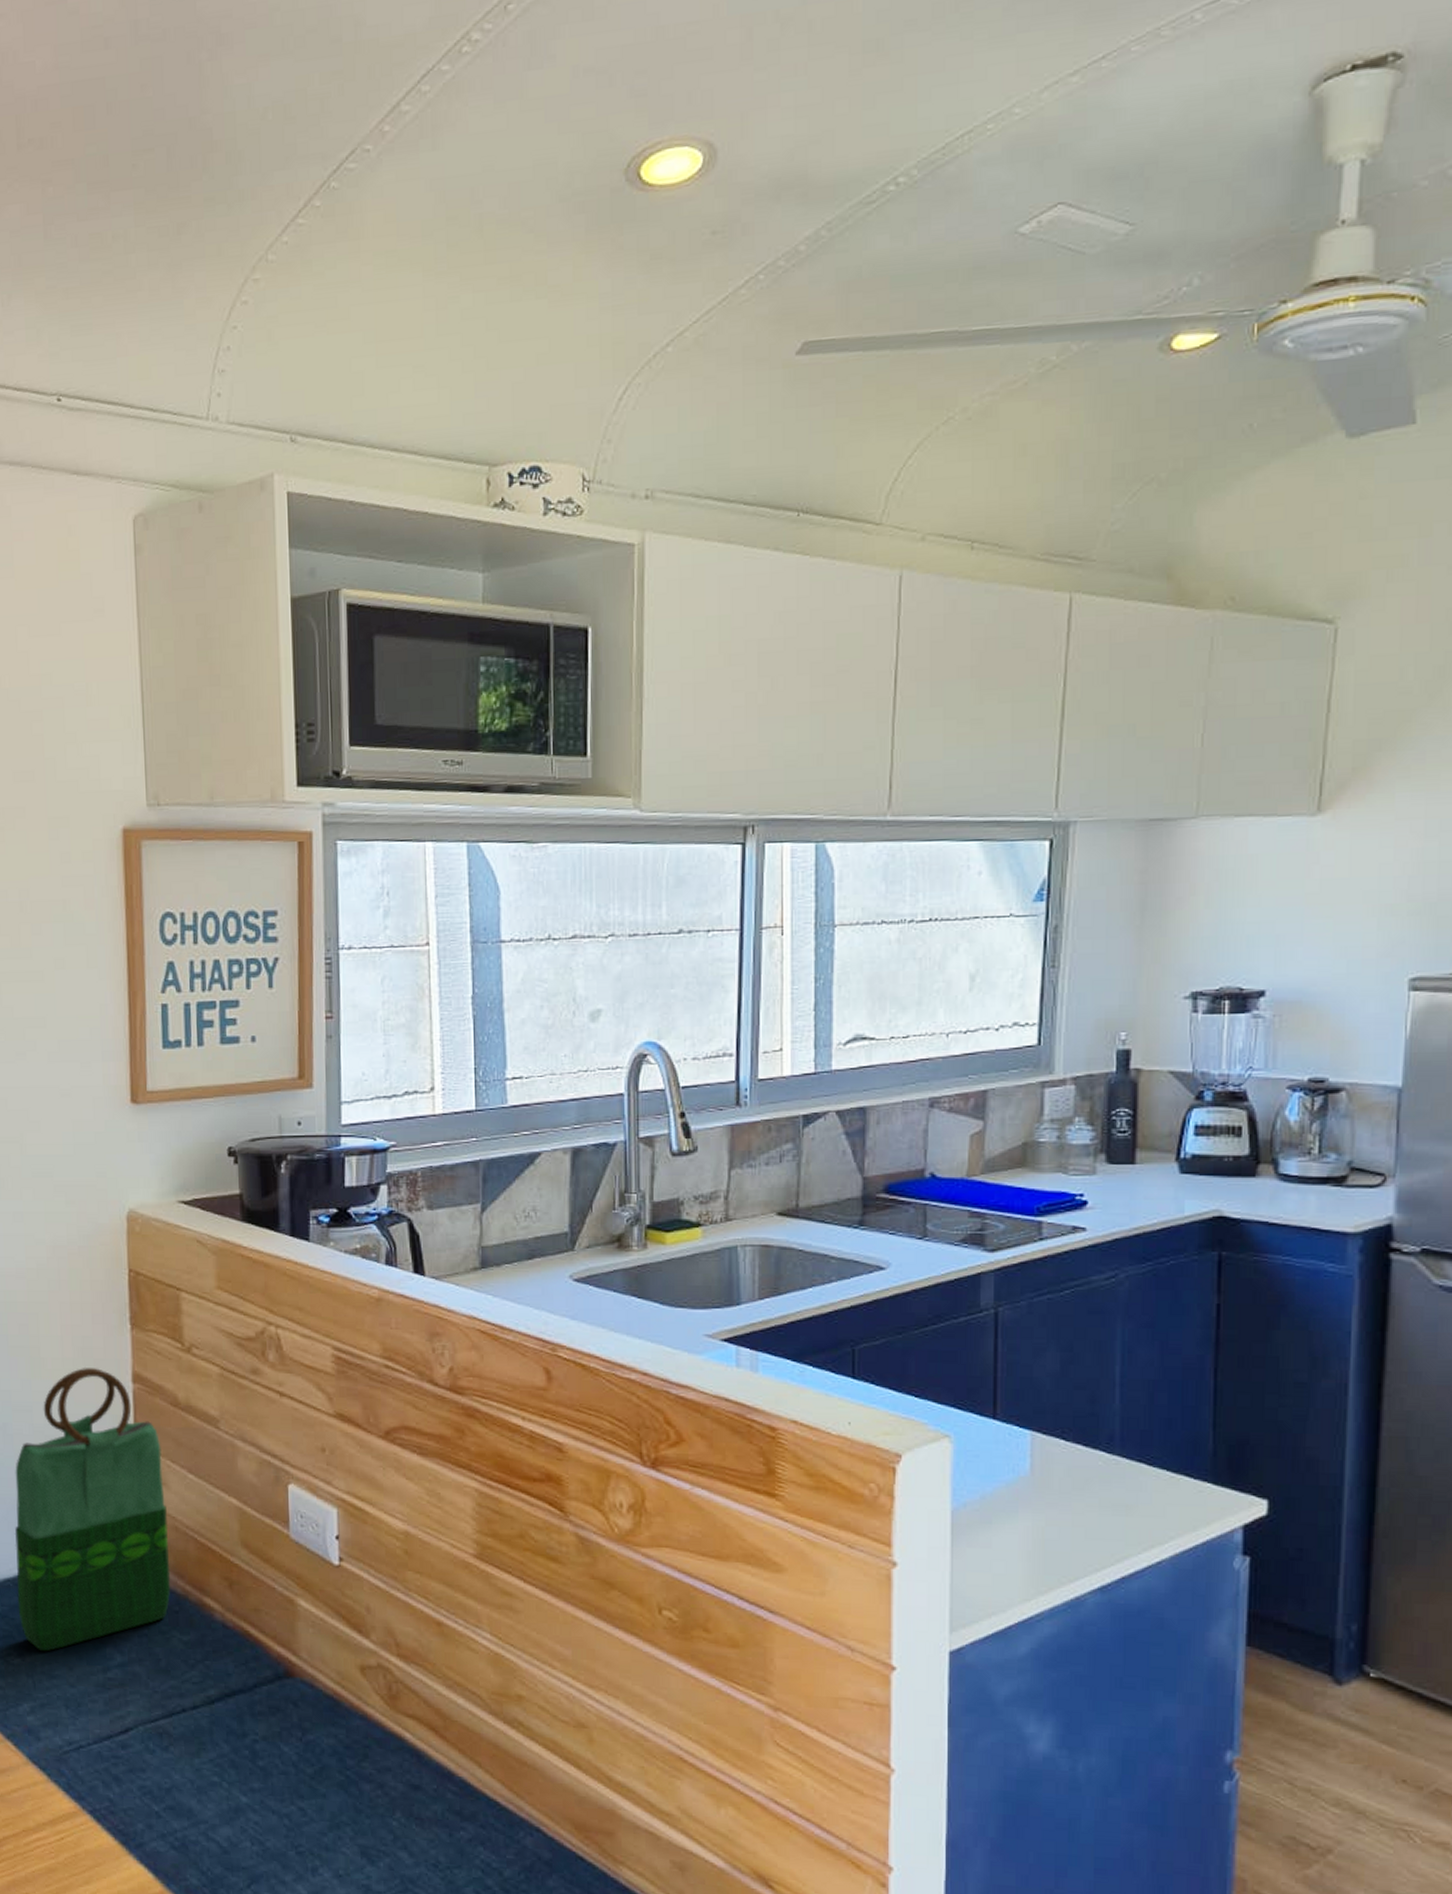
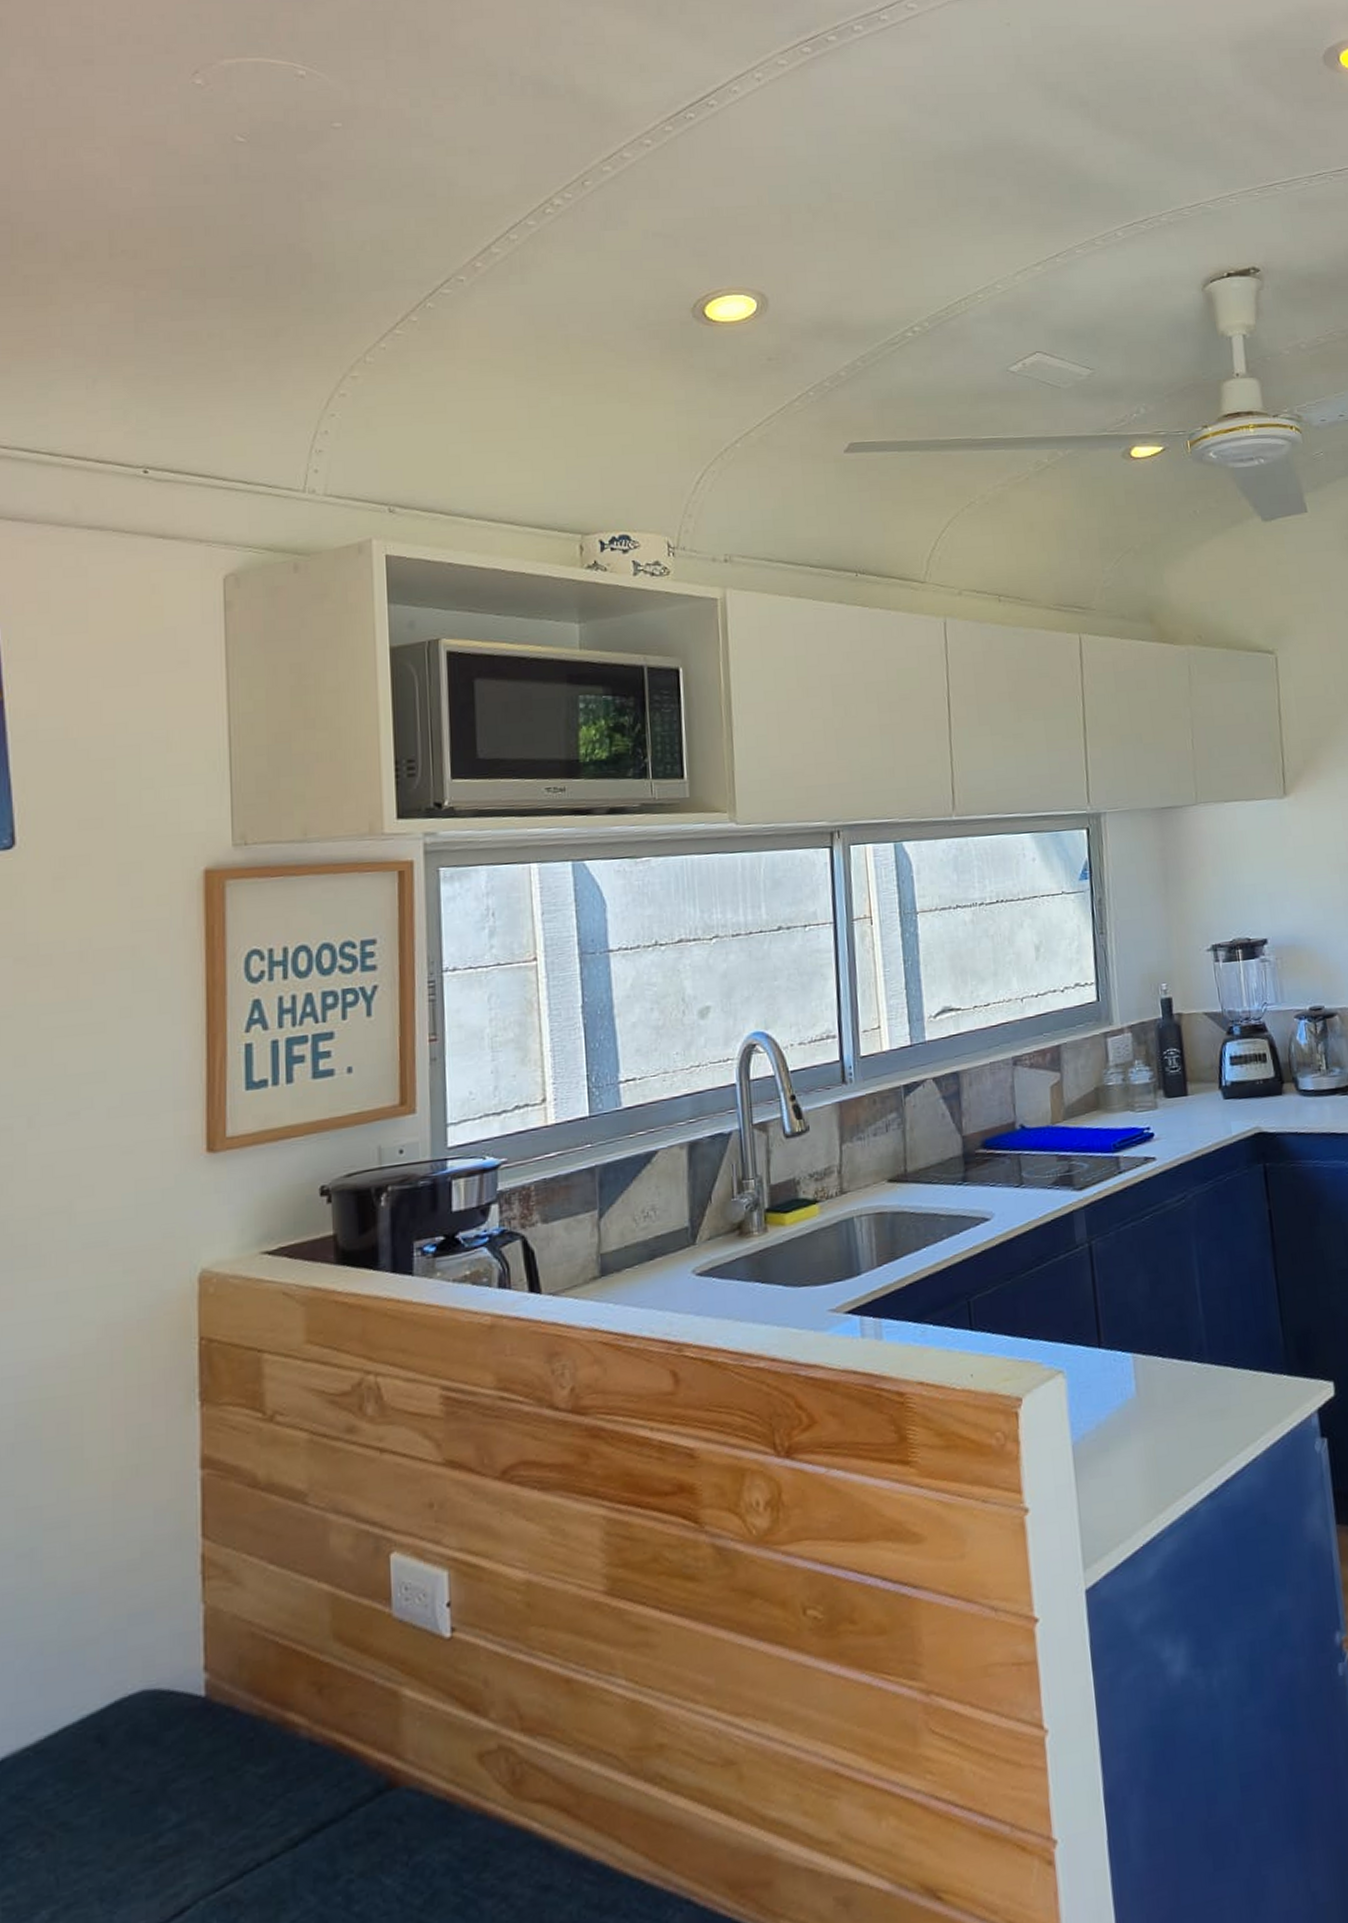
tote bag: present [14,1366,171,1652] -> none [38,1459,245,1834]

